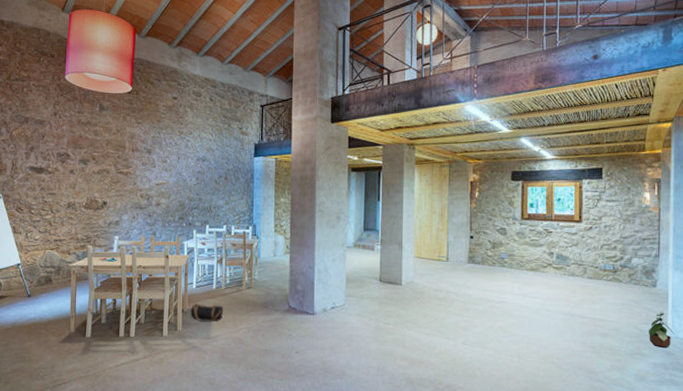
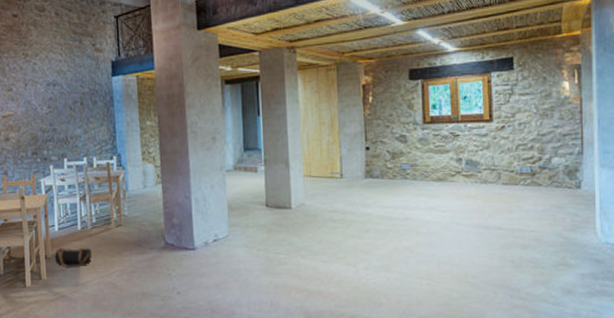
potted plant: present [648,310,676,348] -> none [573,214,605,256]

